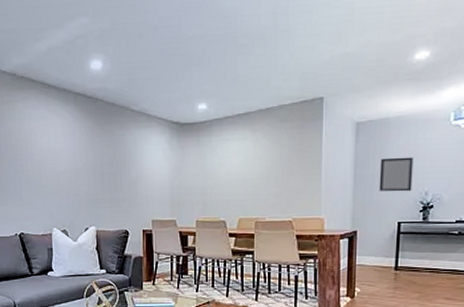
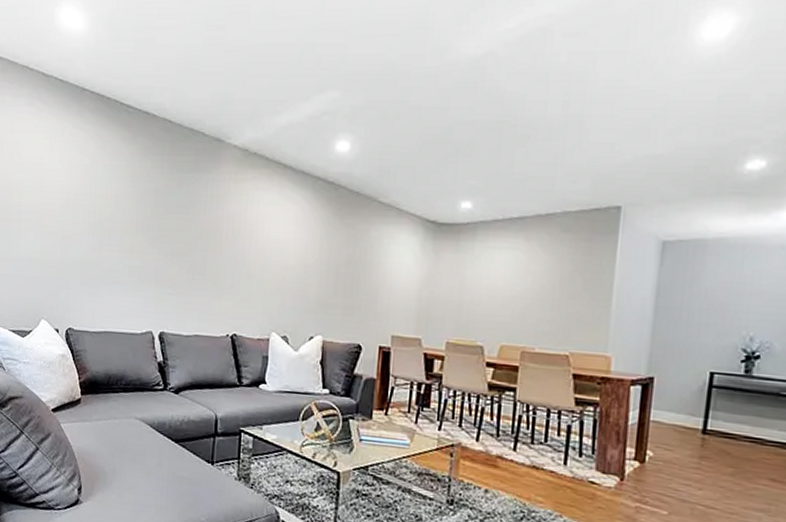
home mirror: present [379,157,414,192] -> none [687,288,737,335]

